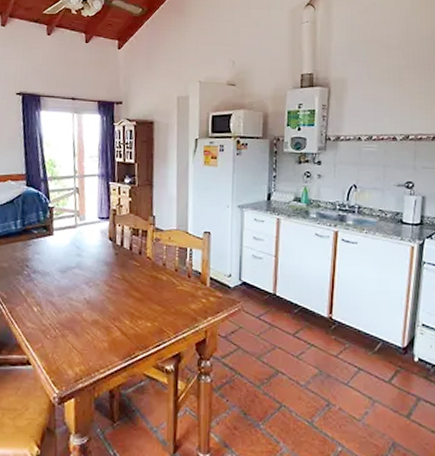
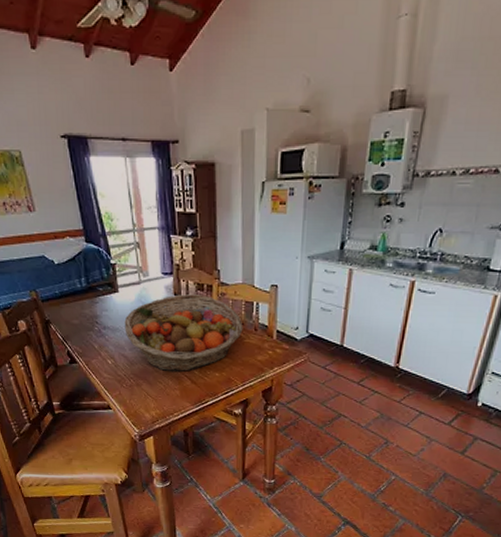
fruit basket: none [55,239,177,322] -> present [124,294,243,372]

